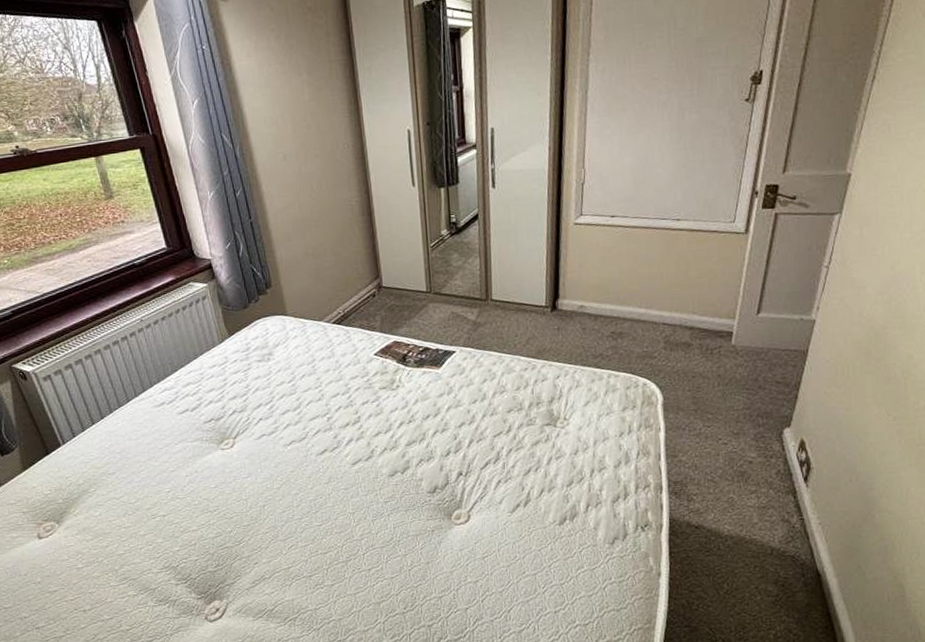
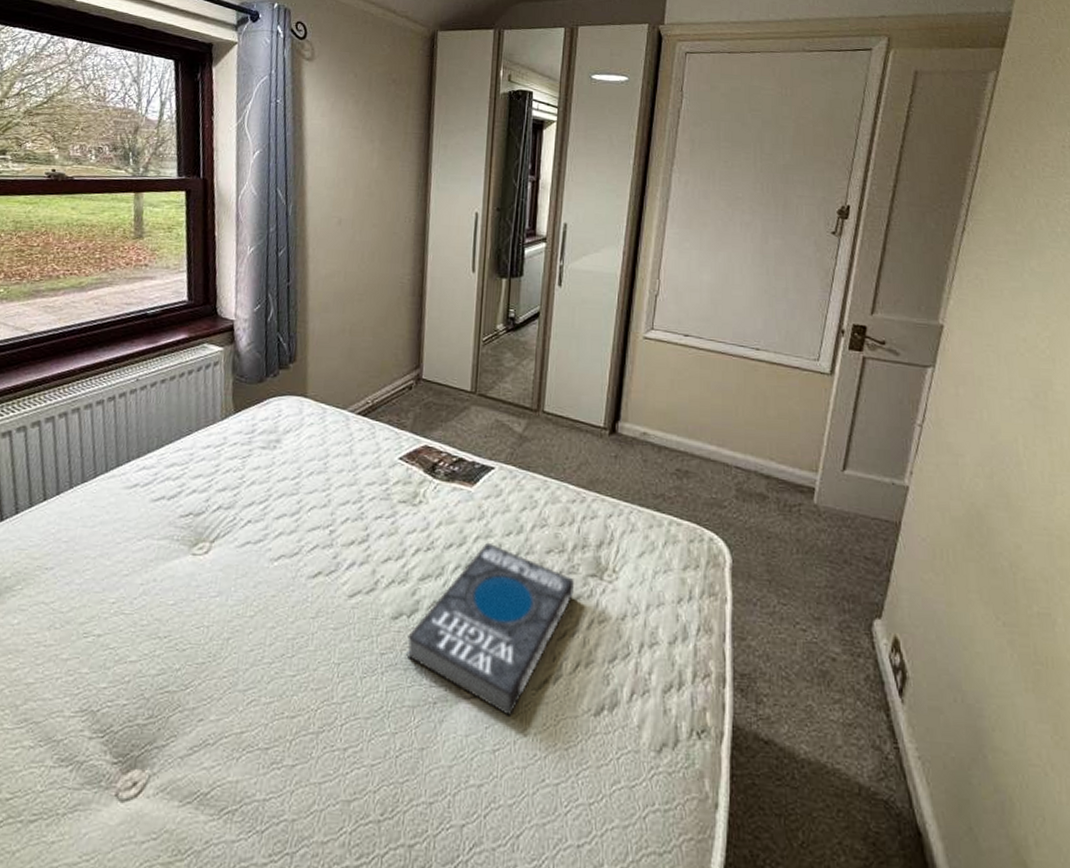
book: none [404,410,533,533] -> present [406,542,574,716]

